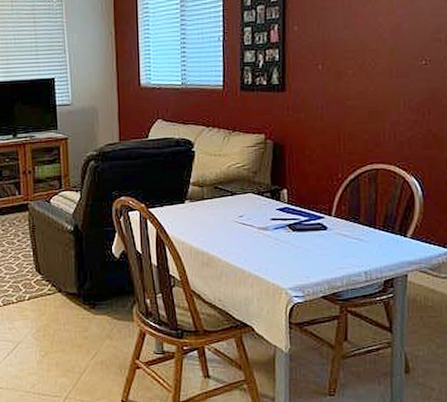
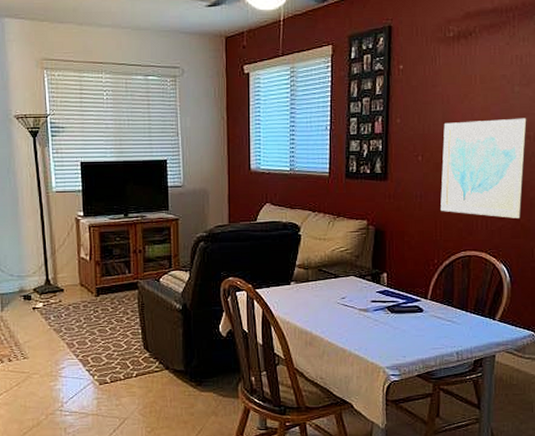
wall art: none [343,19,438,128] -> present [440,118,527,218]

